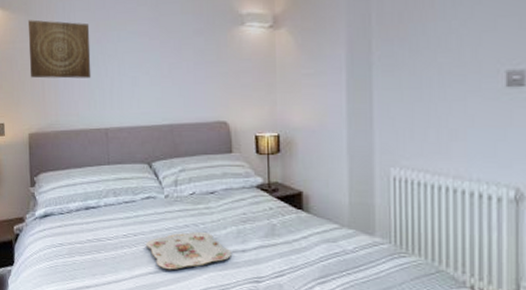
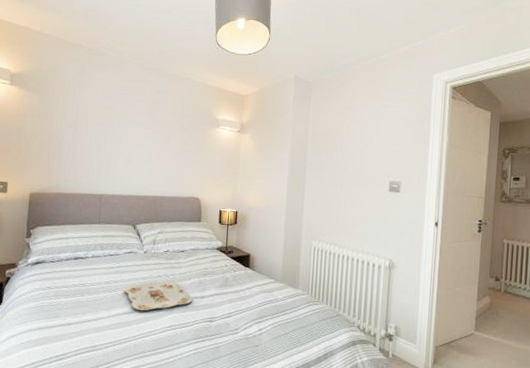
wall art: present [27,20,91,79] -> none [38,99,95,153]

